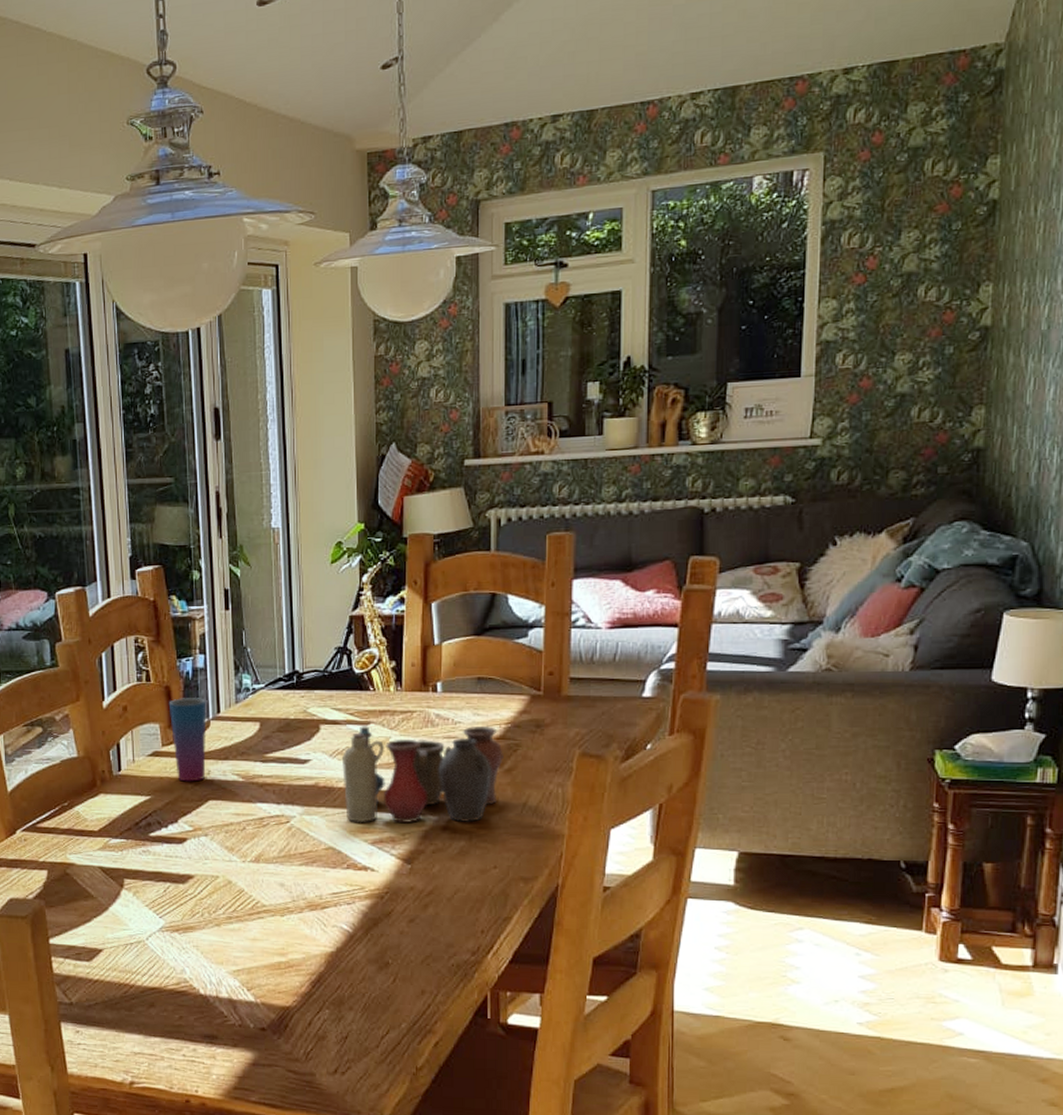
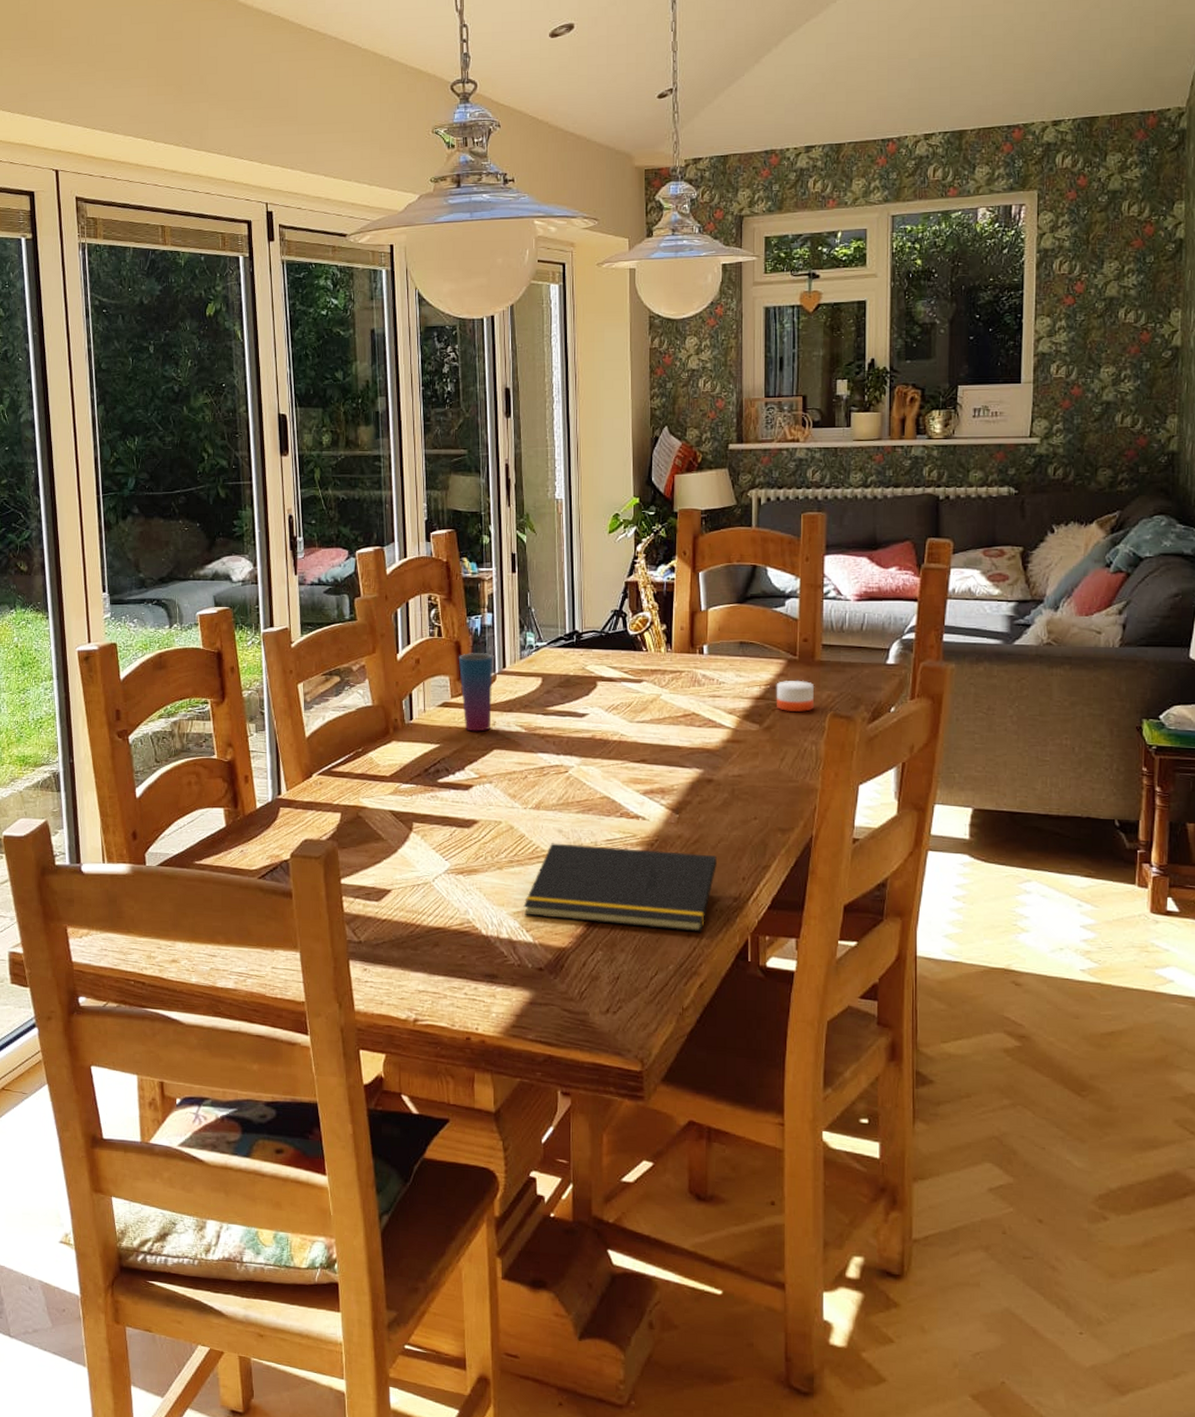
notepad: none [244,897,453,989] -> present [523,843,717,932]
vase: present [342,725,503,824] -> none [617,683,763,776]
candle: none [518,716,562,751] -> present [776,679,815,712]

